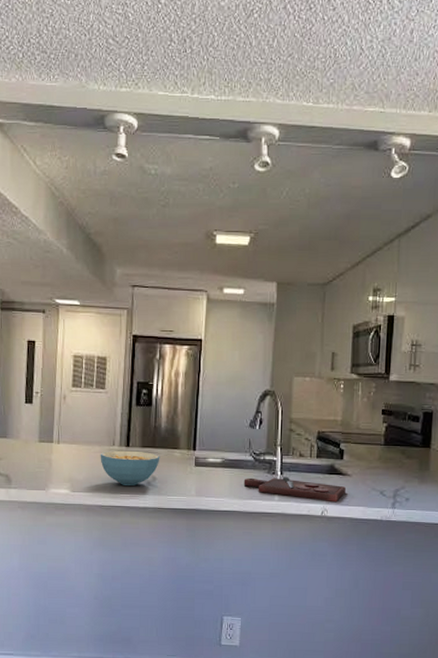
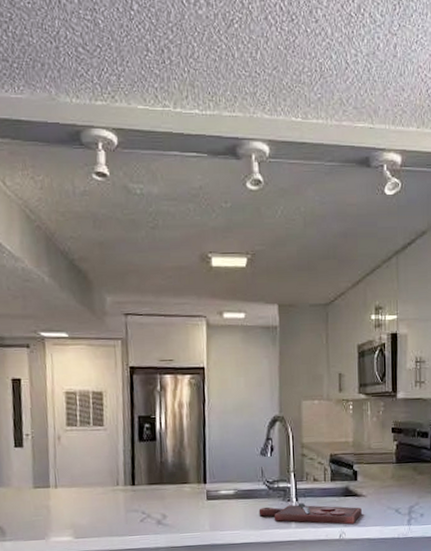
cereal bowl: present [100,450,160,486] -> none [103,489,169,527]

